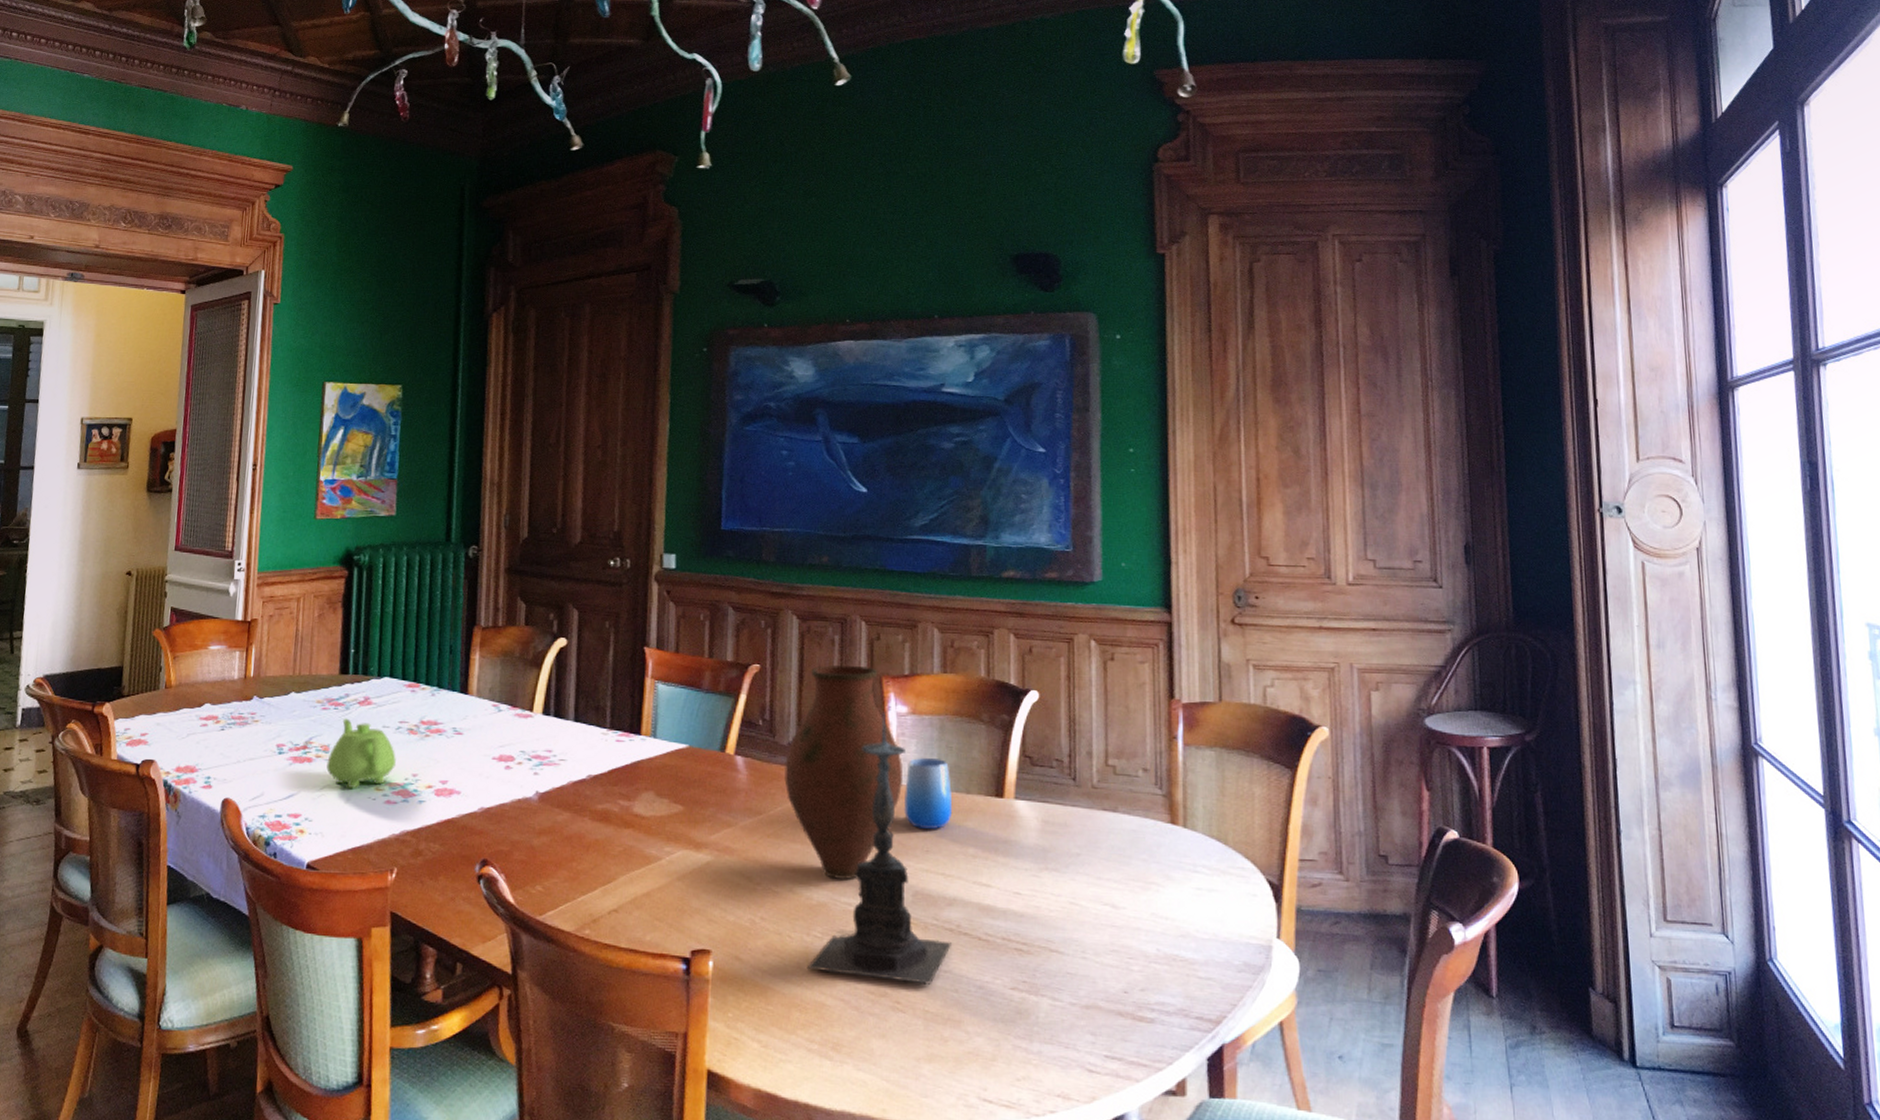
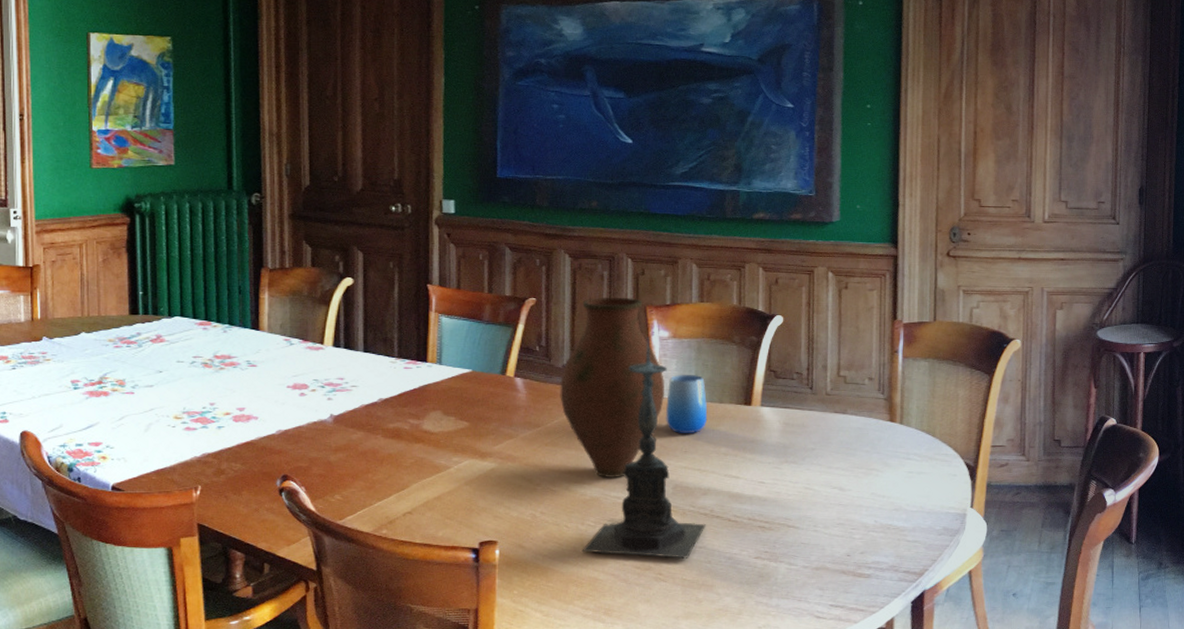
teakettle: present [326,718,396,788] -> none [124,355,193,417]

